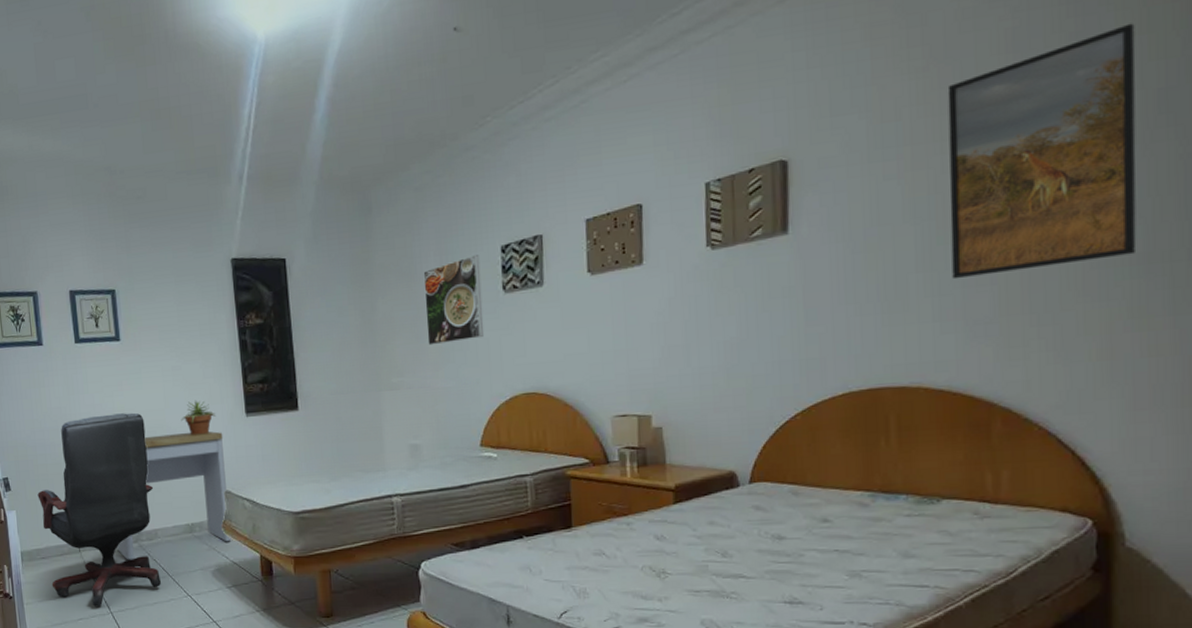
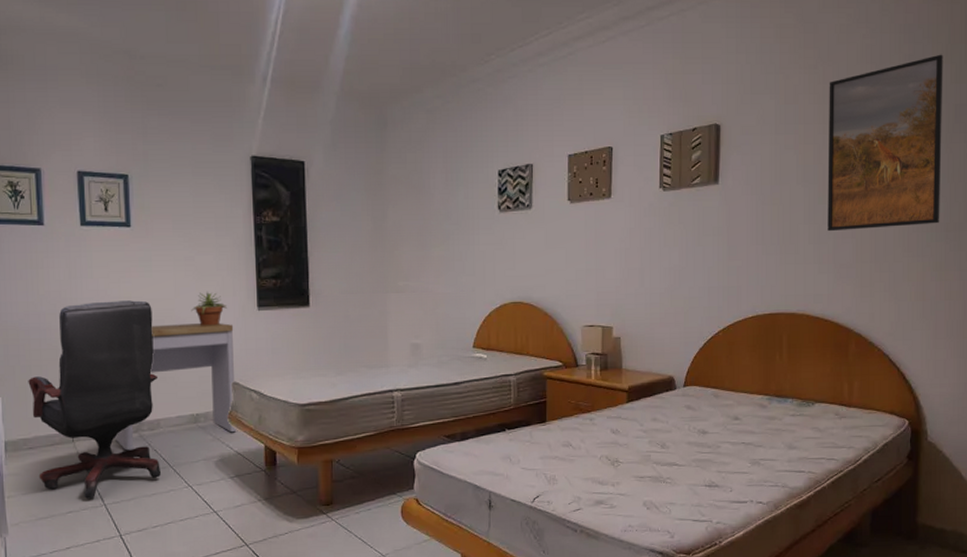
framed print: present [423,254,485,346] -> none [430,175,481,254]

